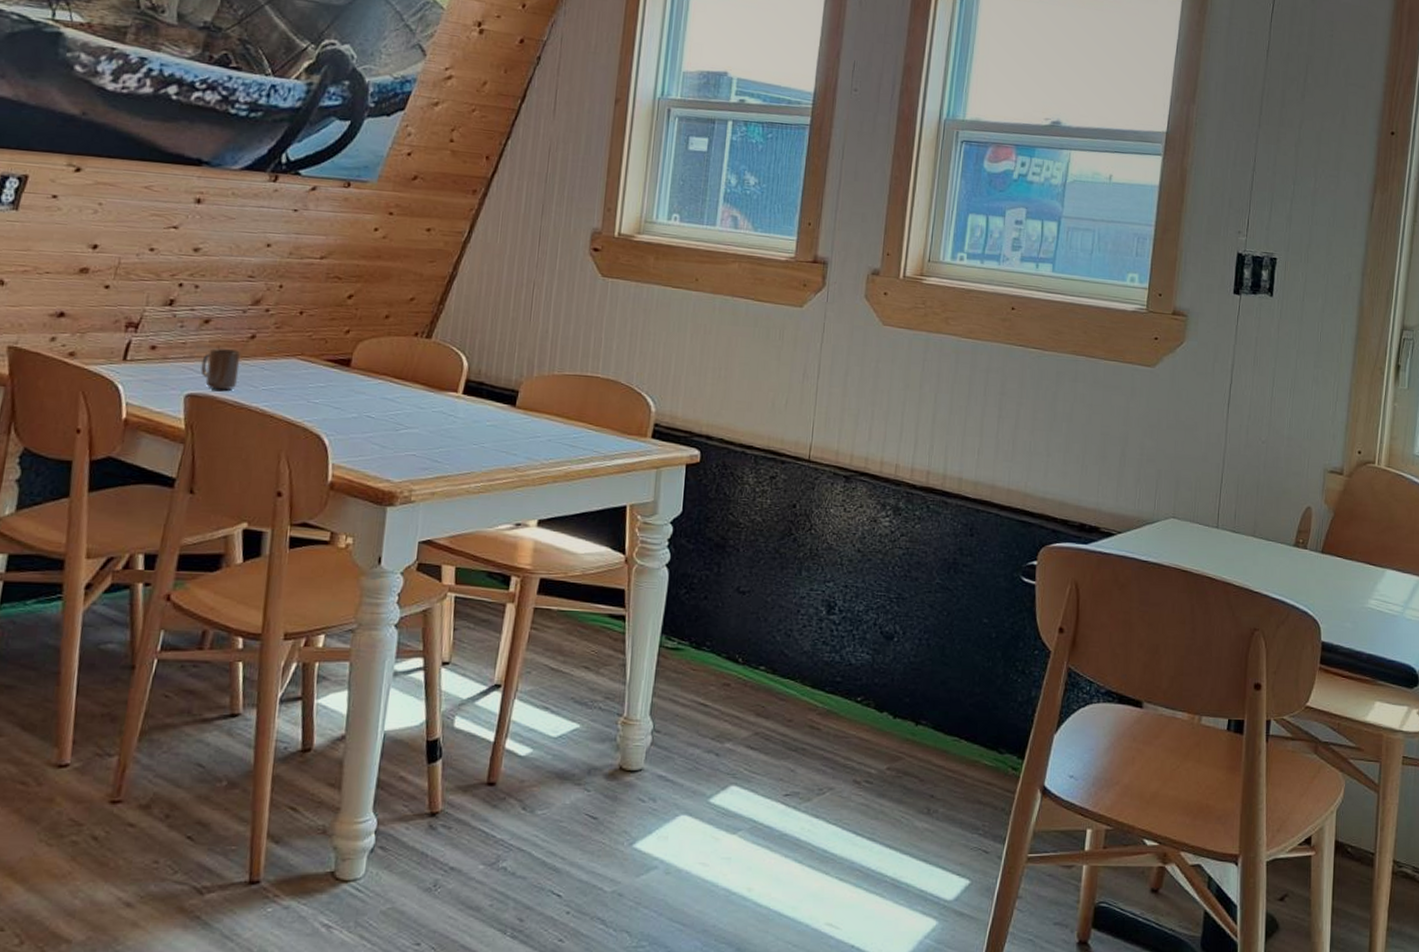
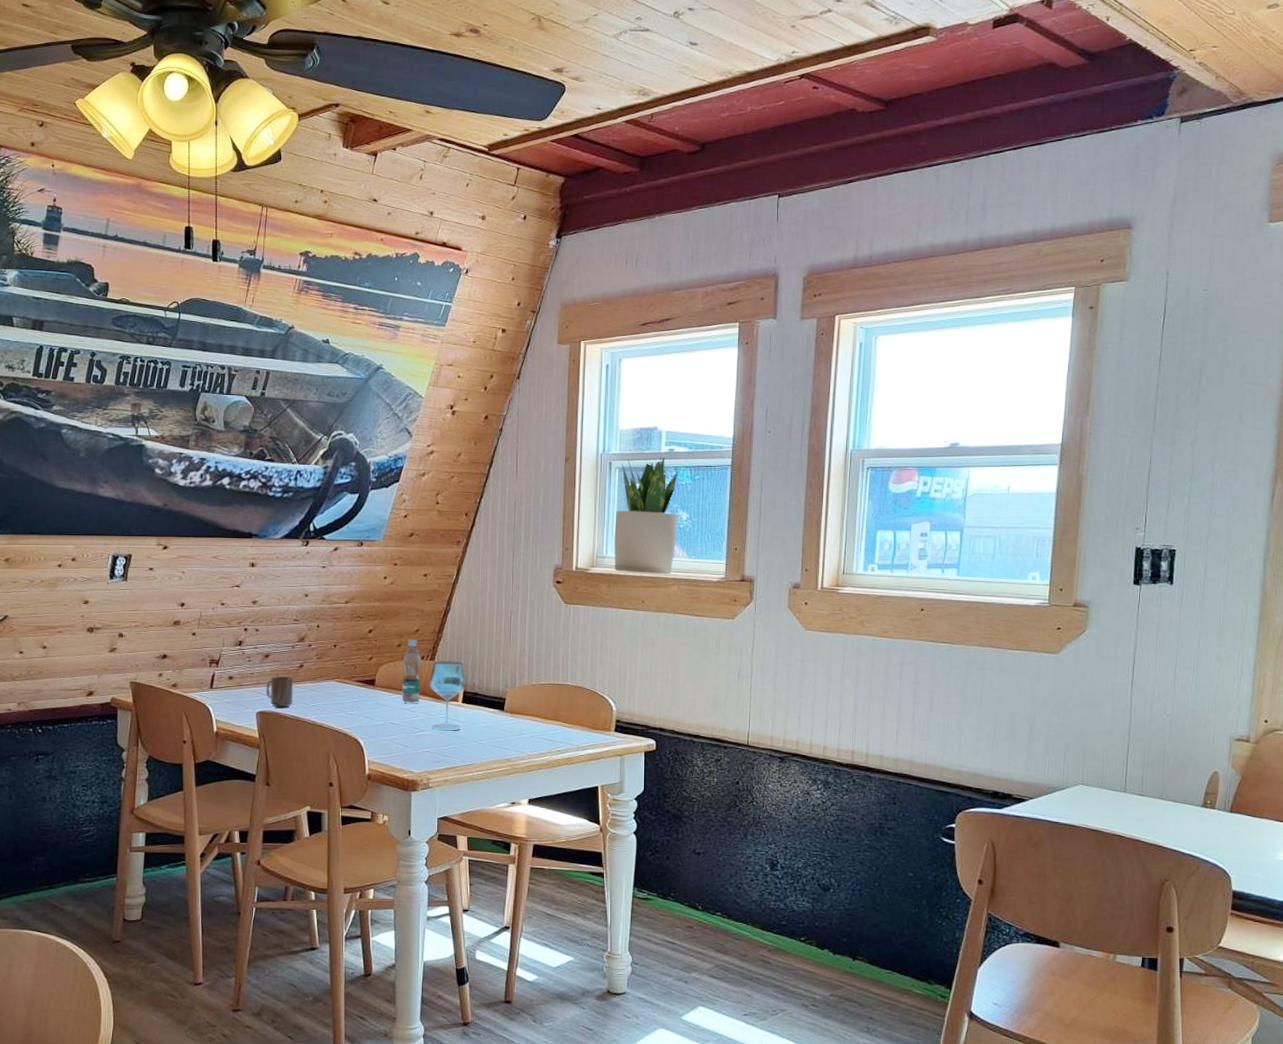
bottle: none [384,309,415,393] -> present [401,639,421,704]
wine glass: none [421,339,470,430] -> present [429,661,466,731]
planter: none [664,107,749,250] -> present [614,456,678,575]

